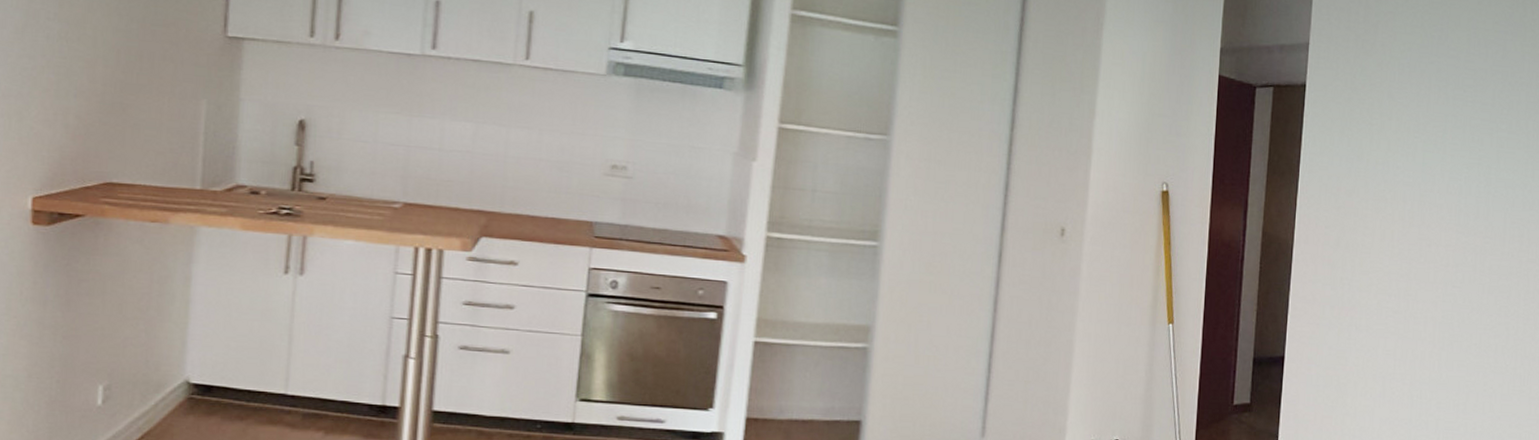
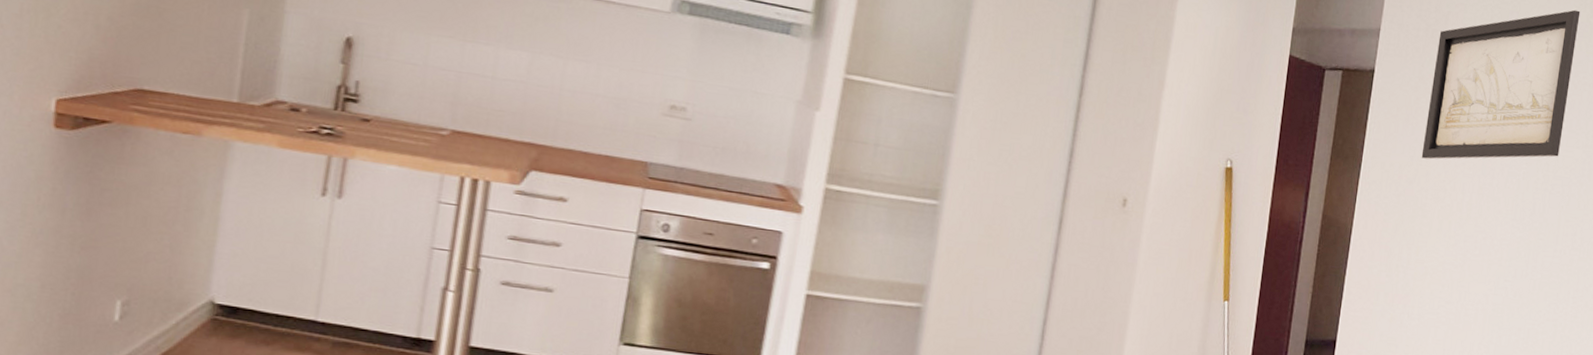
wall art: none [1359,10,1513,170] -> present [1421,9,1581,160]

